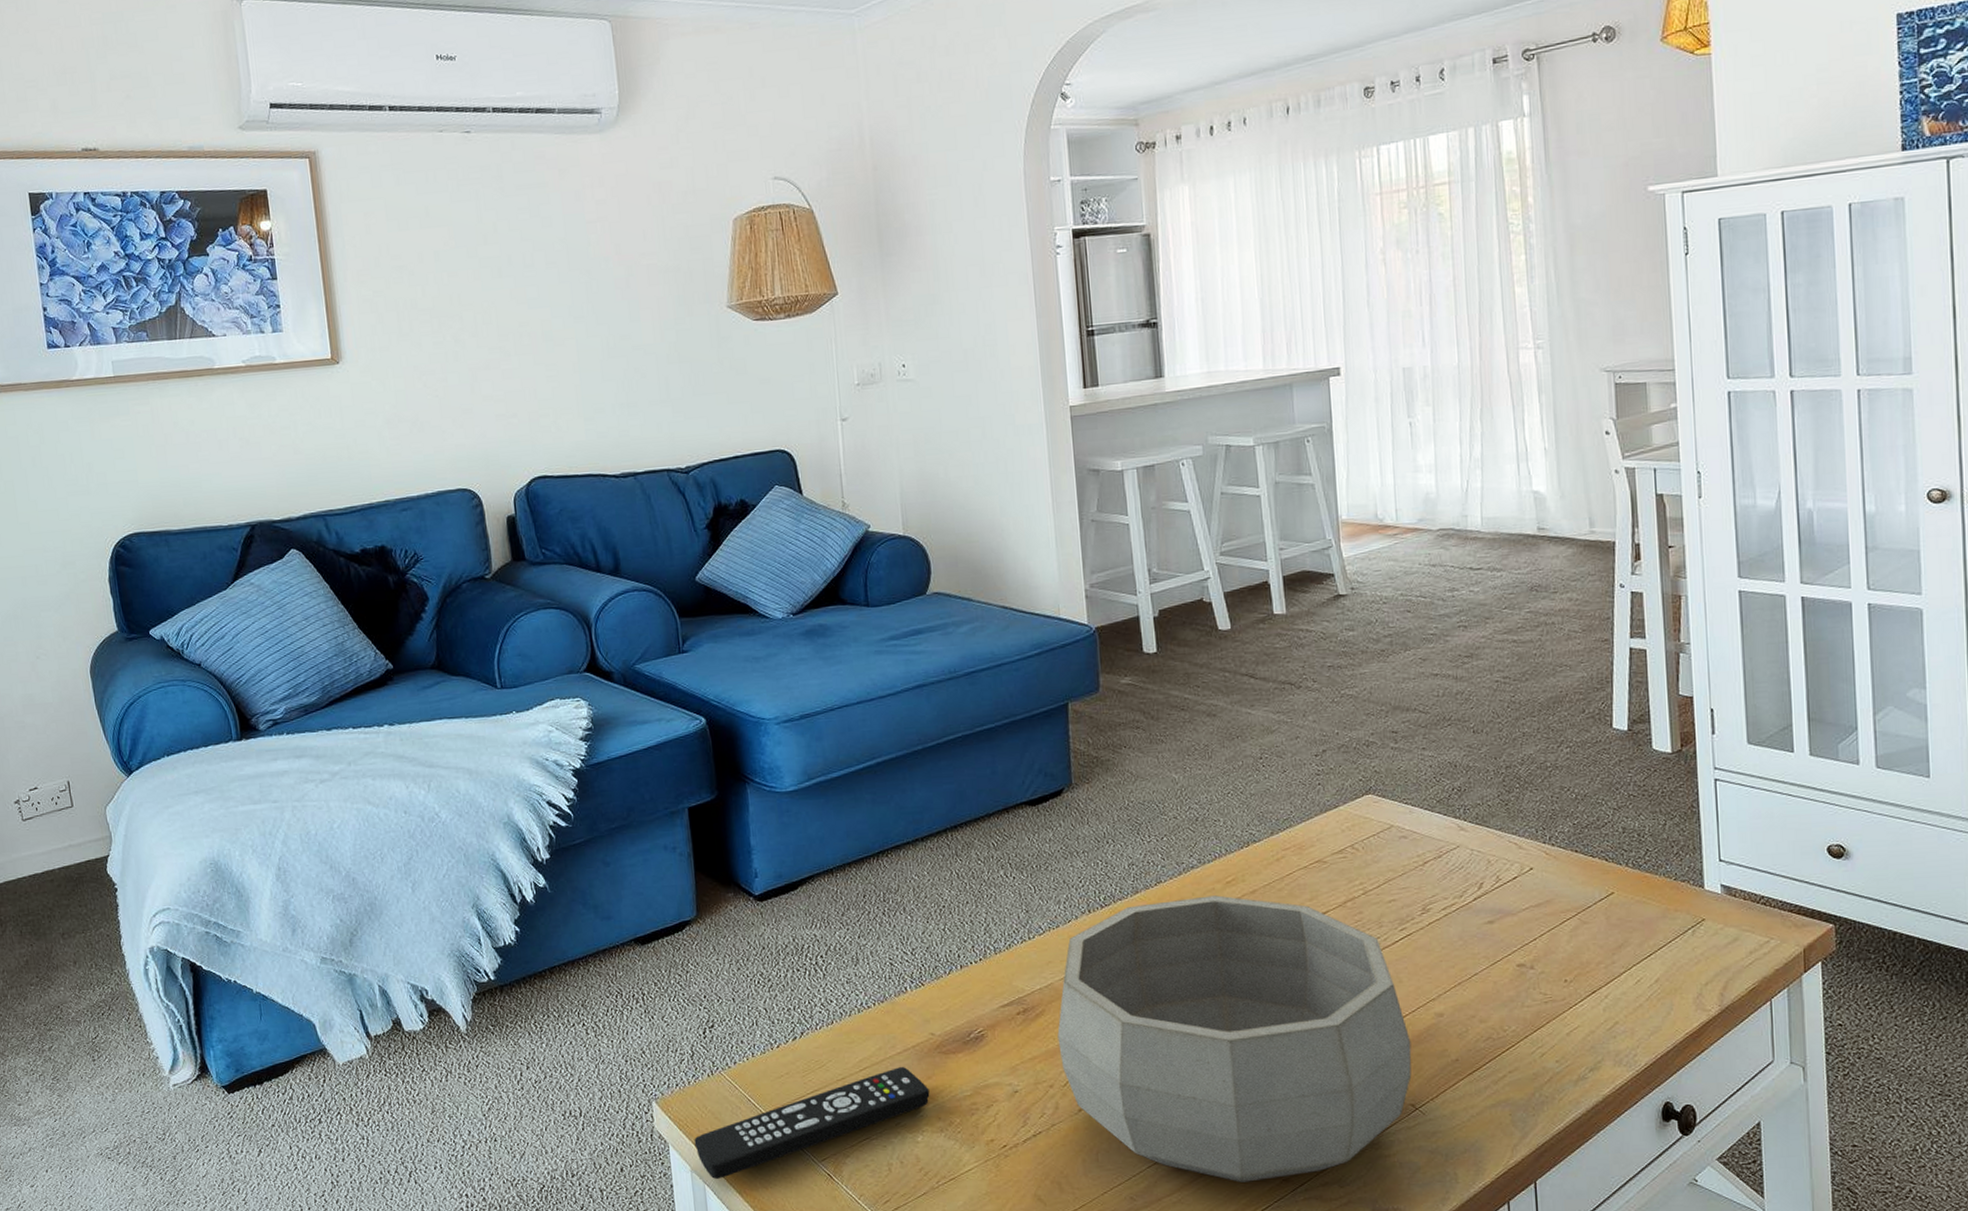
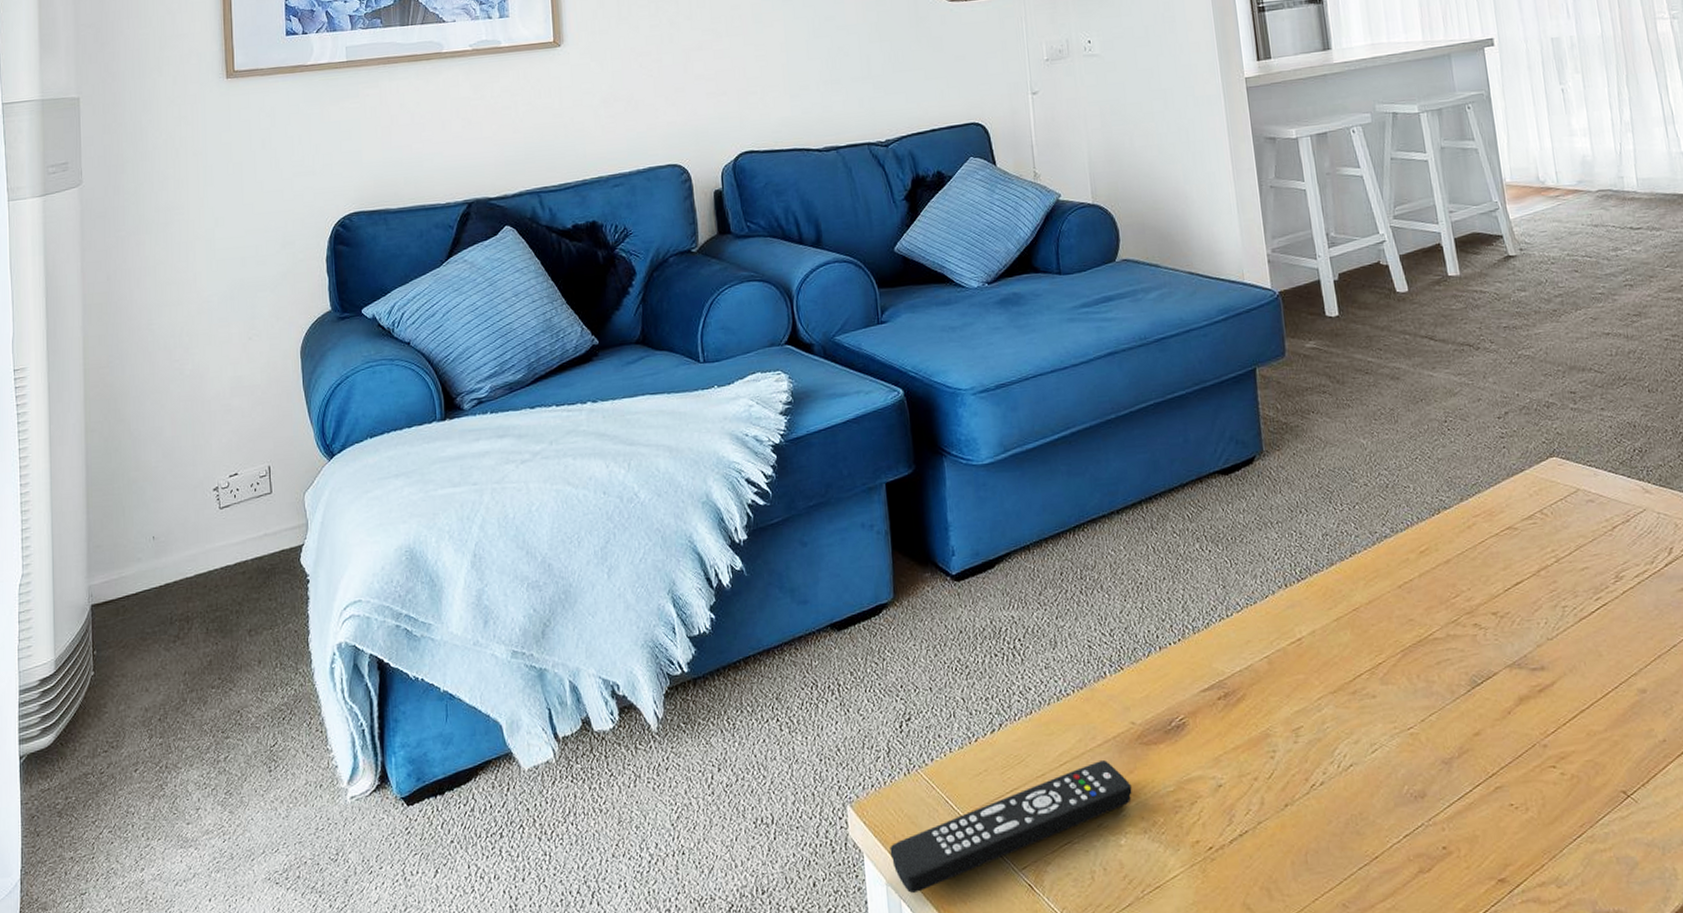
decorative bowl: present [1057,895,1412,1182] -> none [1259,566,1620,884]

